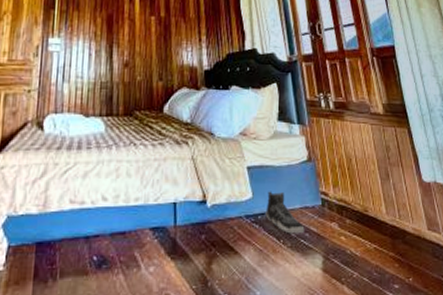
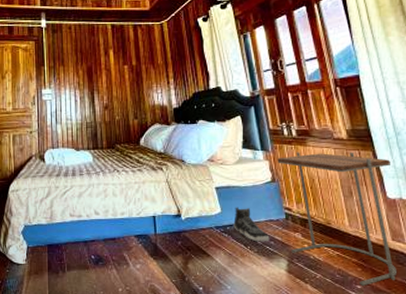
side table: none [314,127,433,285] -> present [277,152,397,286]

